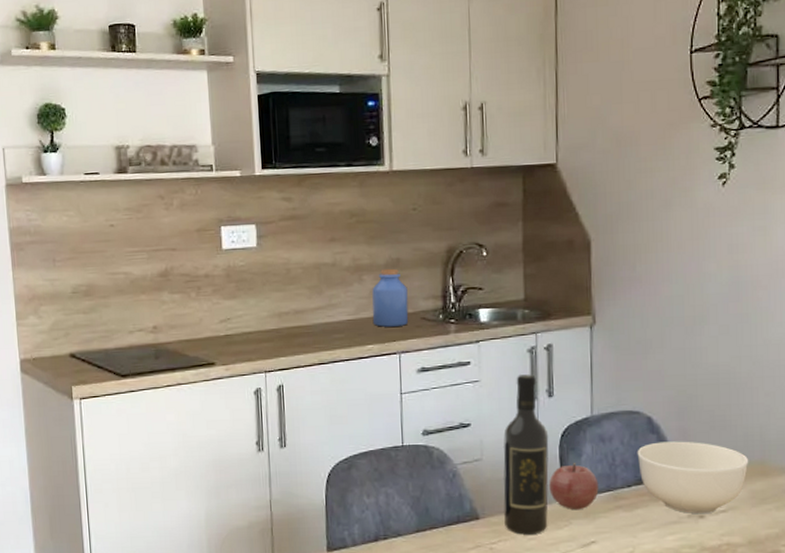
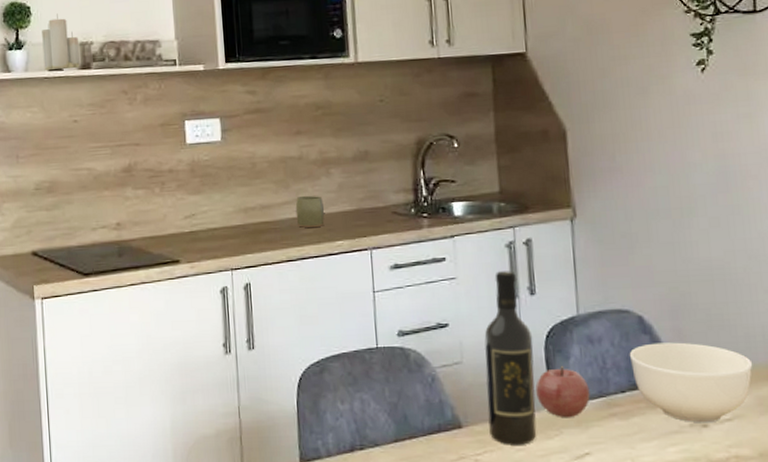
candle: none [77,116,116,175] -> present [42,13,80,71]
mug: none [328,301,356,332] -> present [295,196,324,228]
jar: present [372,268,409,327] -> none [340,161,380,222]

